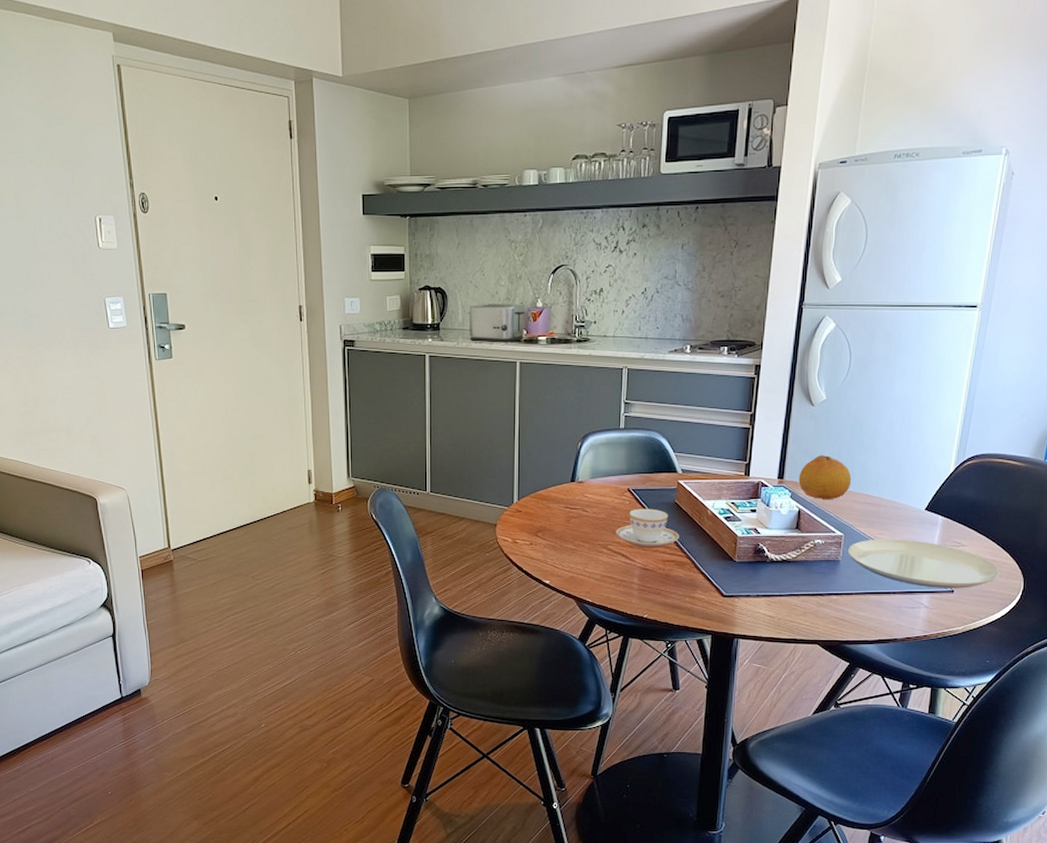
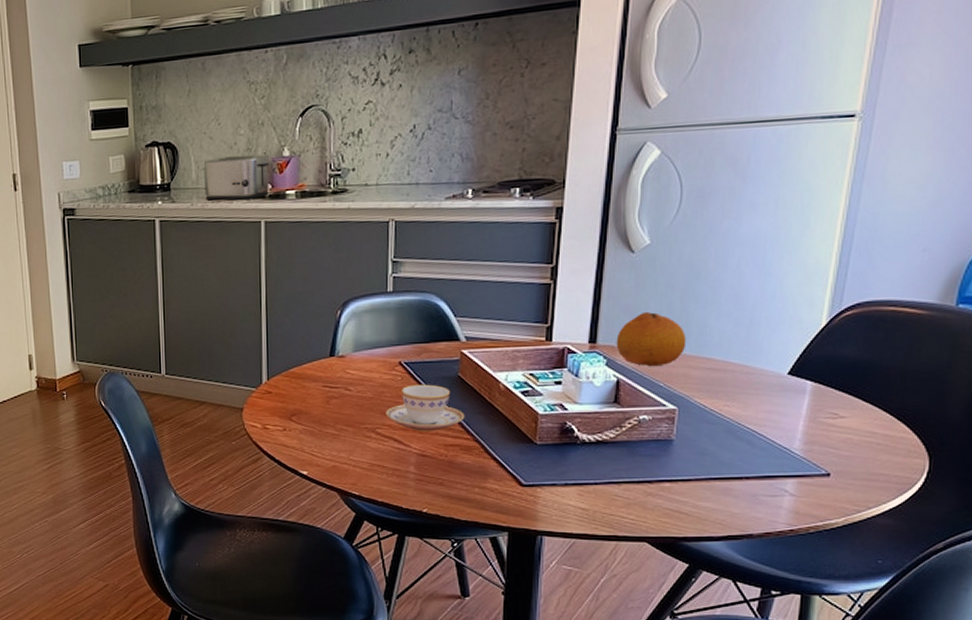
plate: present [847,539,1000,588] -> none [683,411,894,471]

